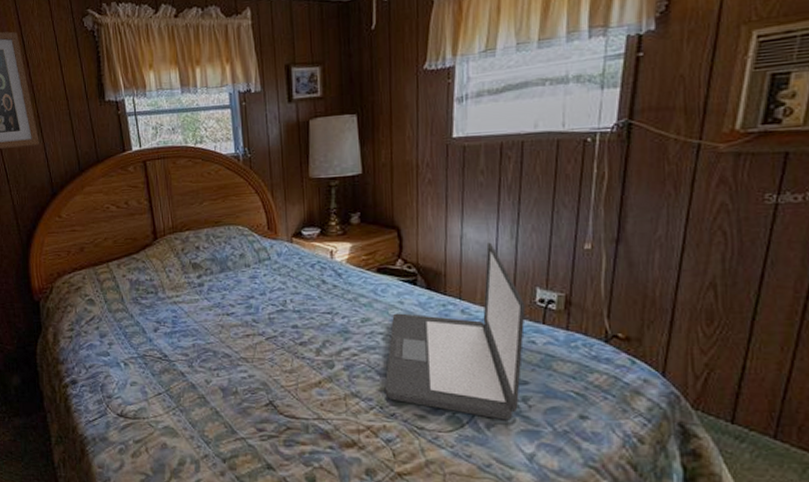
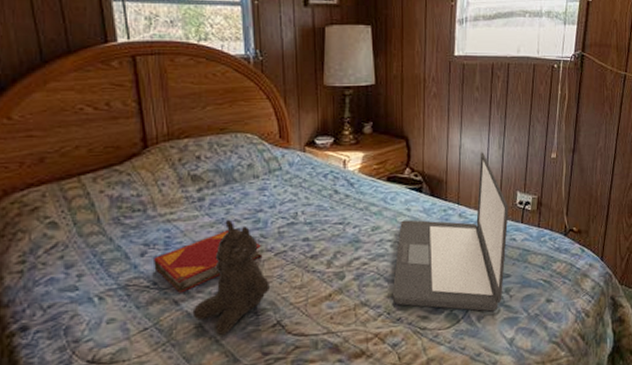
hardback book: none [164,313,254,366] -> present [154,229,261,293]
teddy bear: none [196,303,262,407] -> present [192,219,269,335]

